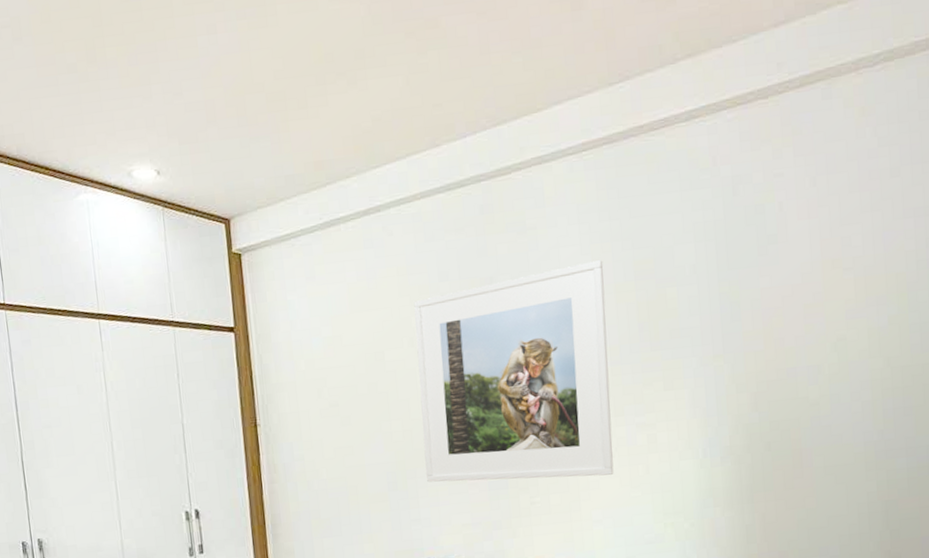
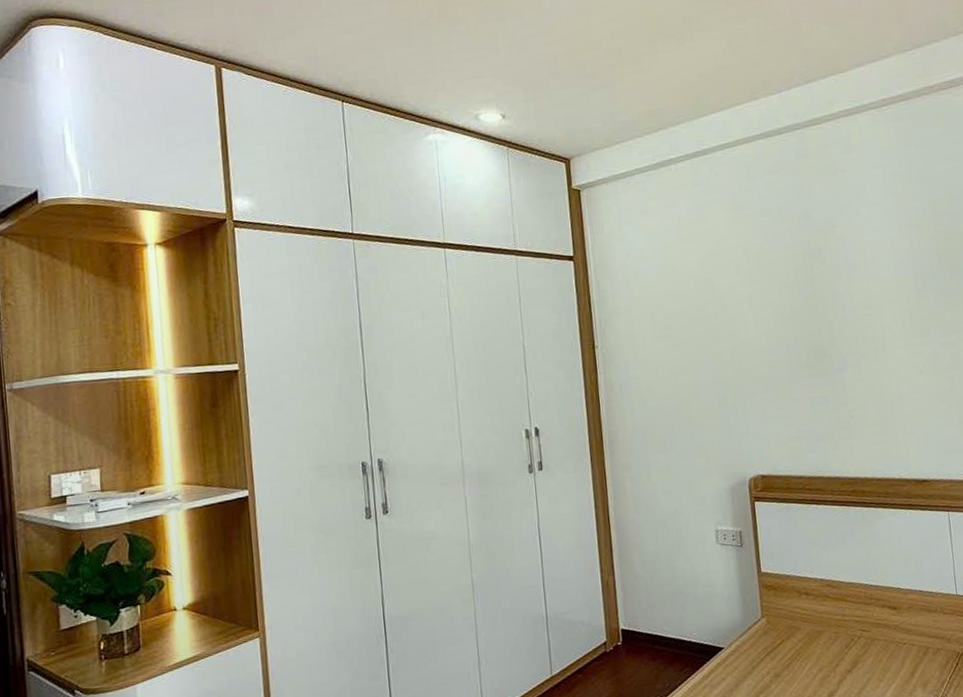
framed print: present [414,260,614,483] -> none [739,199,923,399]

